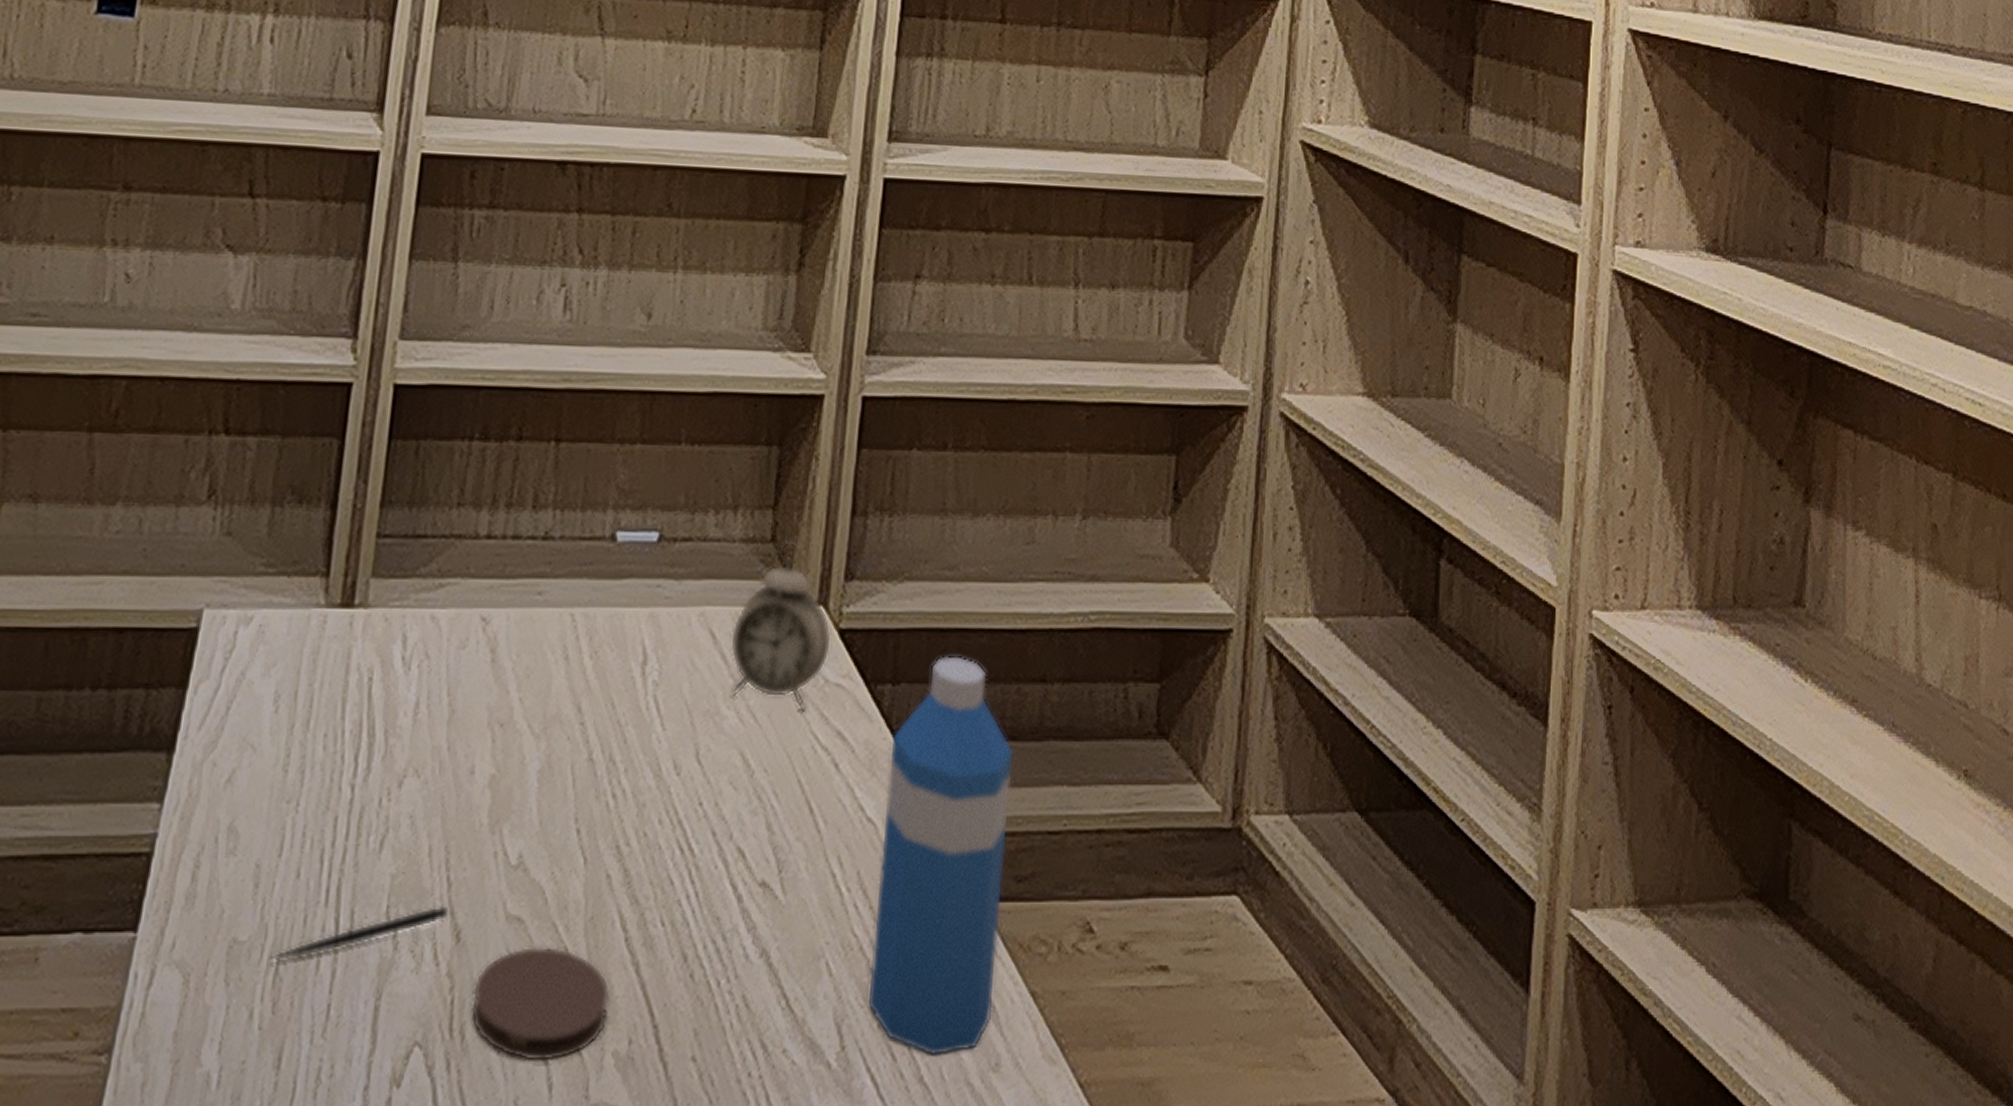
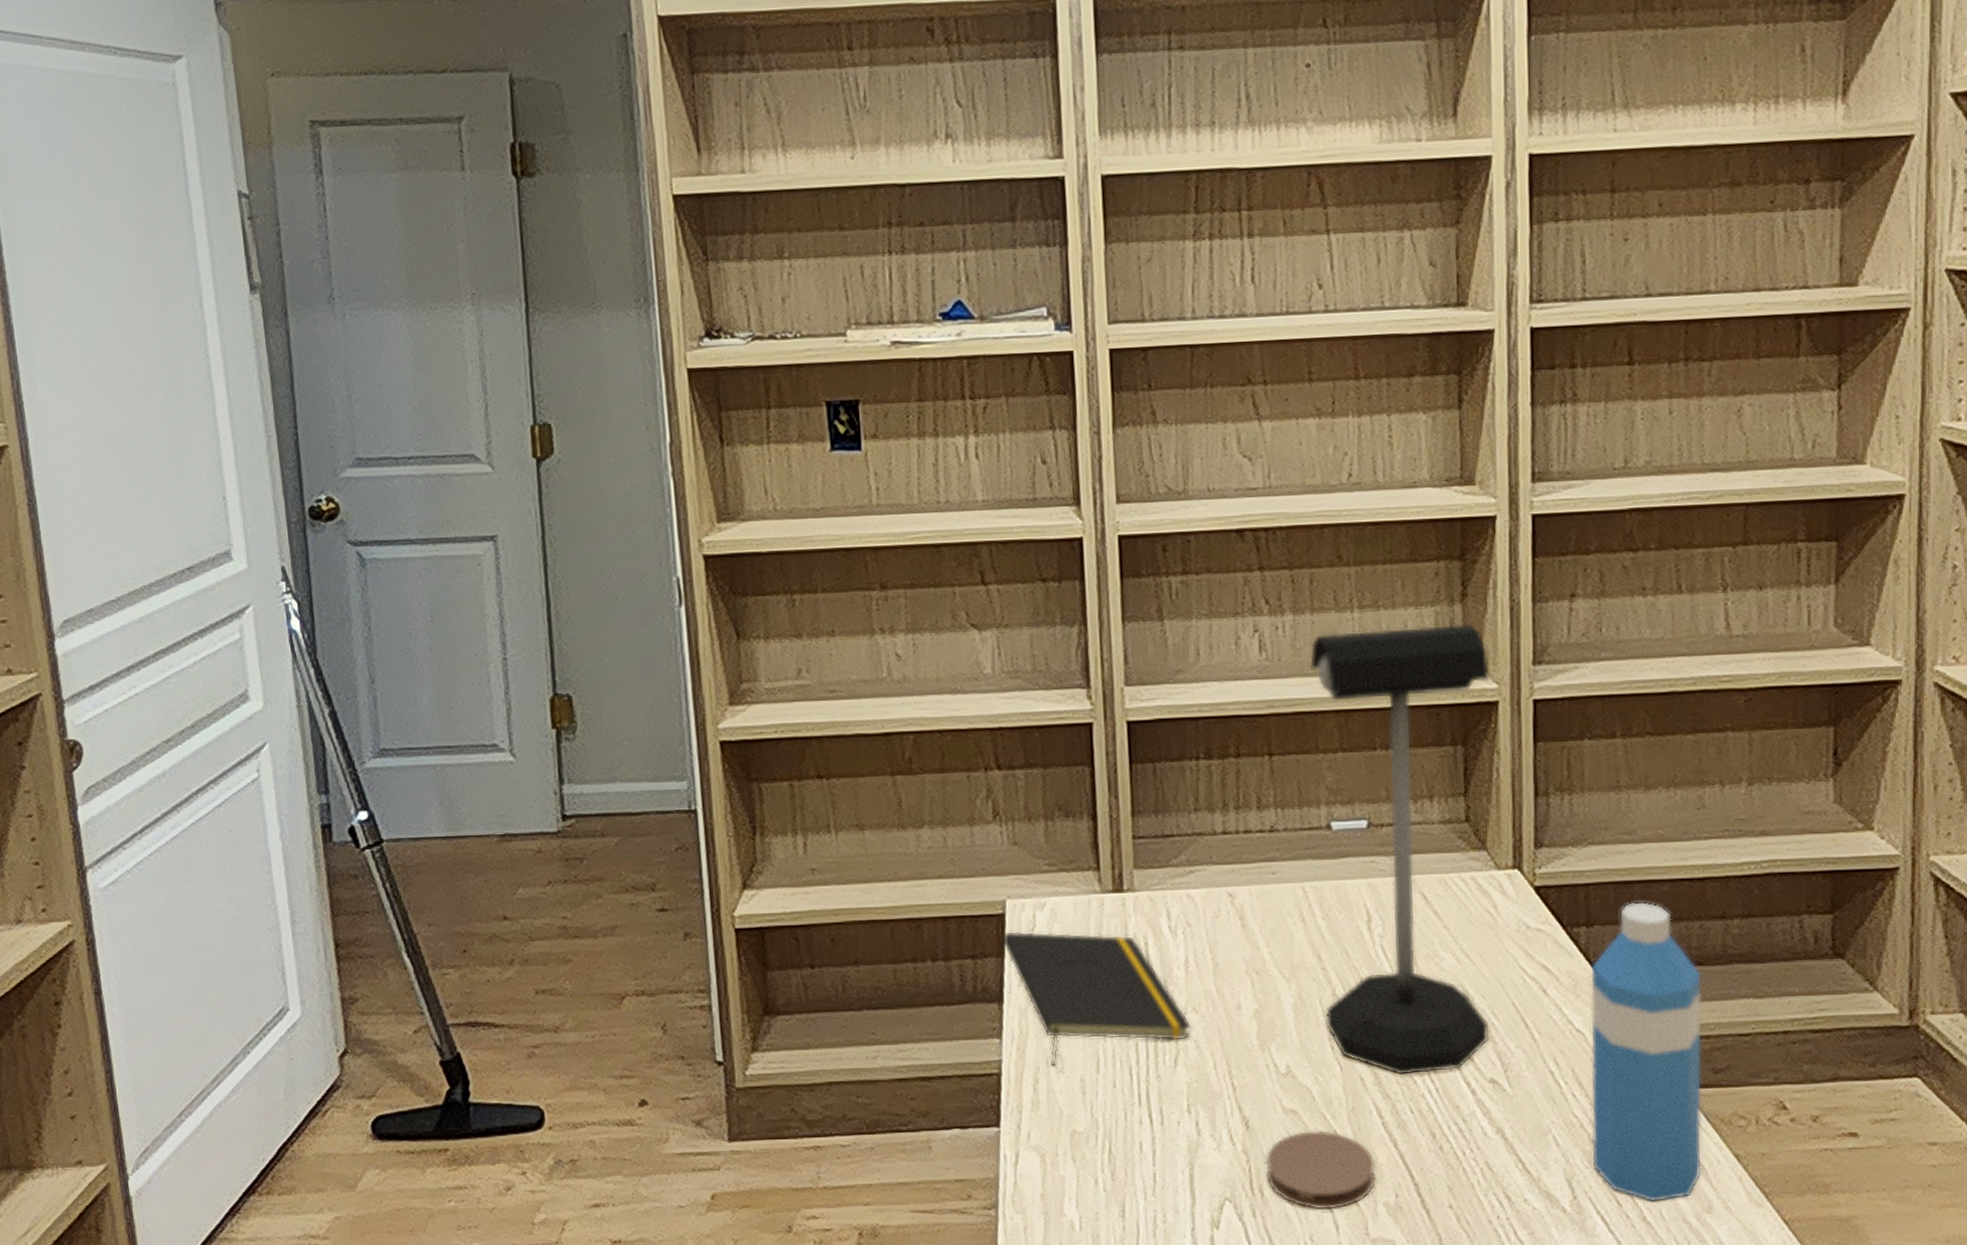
notepad: none [188,653,411,845] -> present [1002,931,1192,1067]
pen: present [269,906,449,962] -> none [1103,1103,1237,1145]
desk lamp: none [574,295,820,874] -> present [1309,623,1491,1076]
alarm clock: present [730,539,831,712] -> none [1440,819,1528,951]

